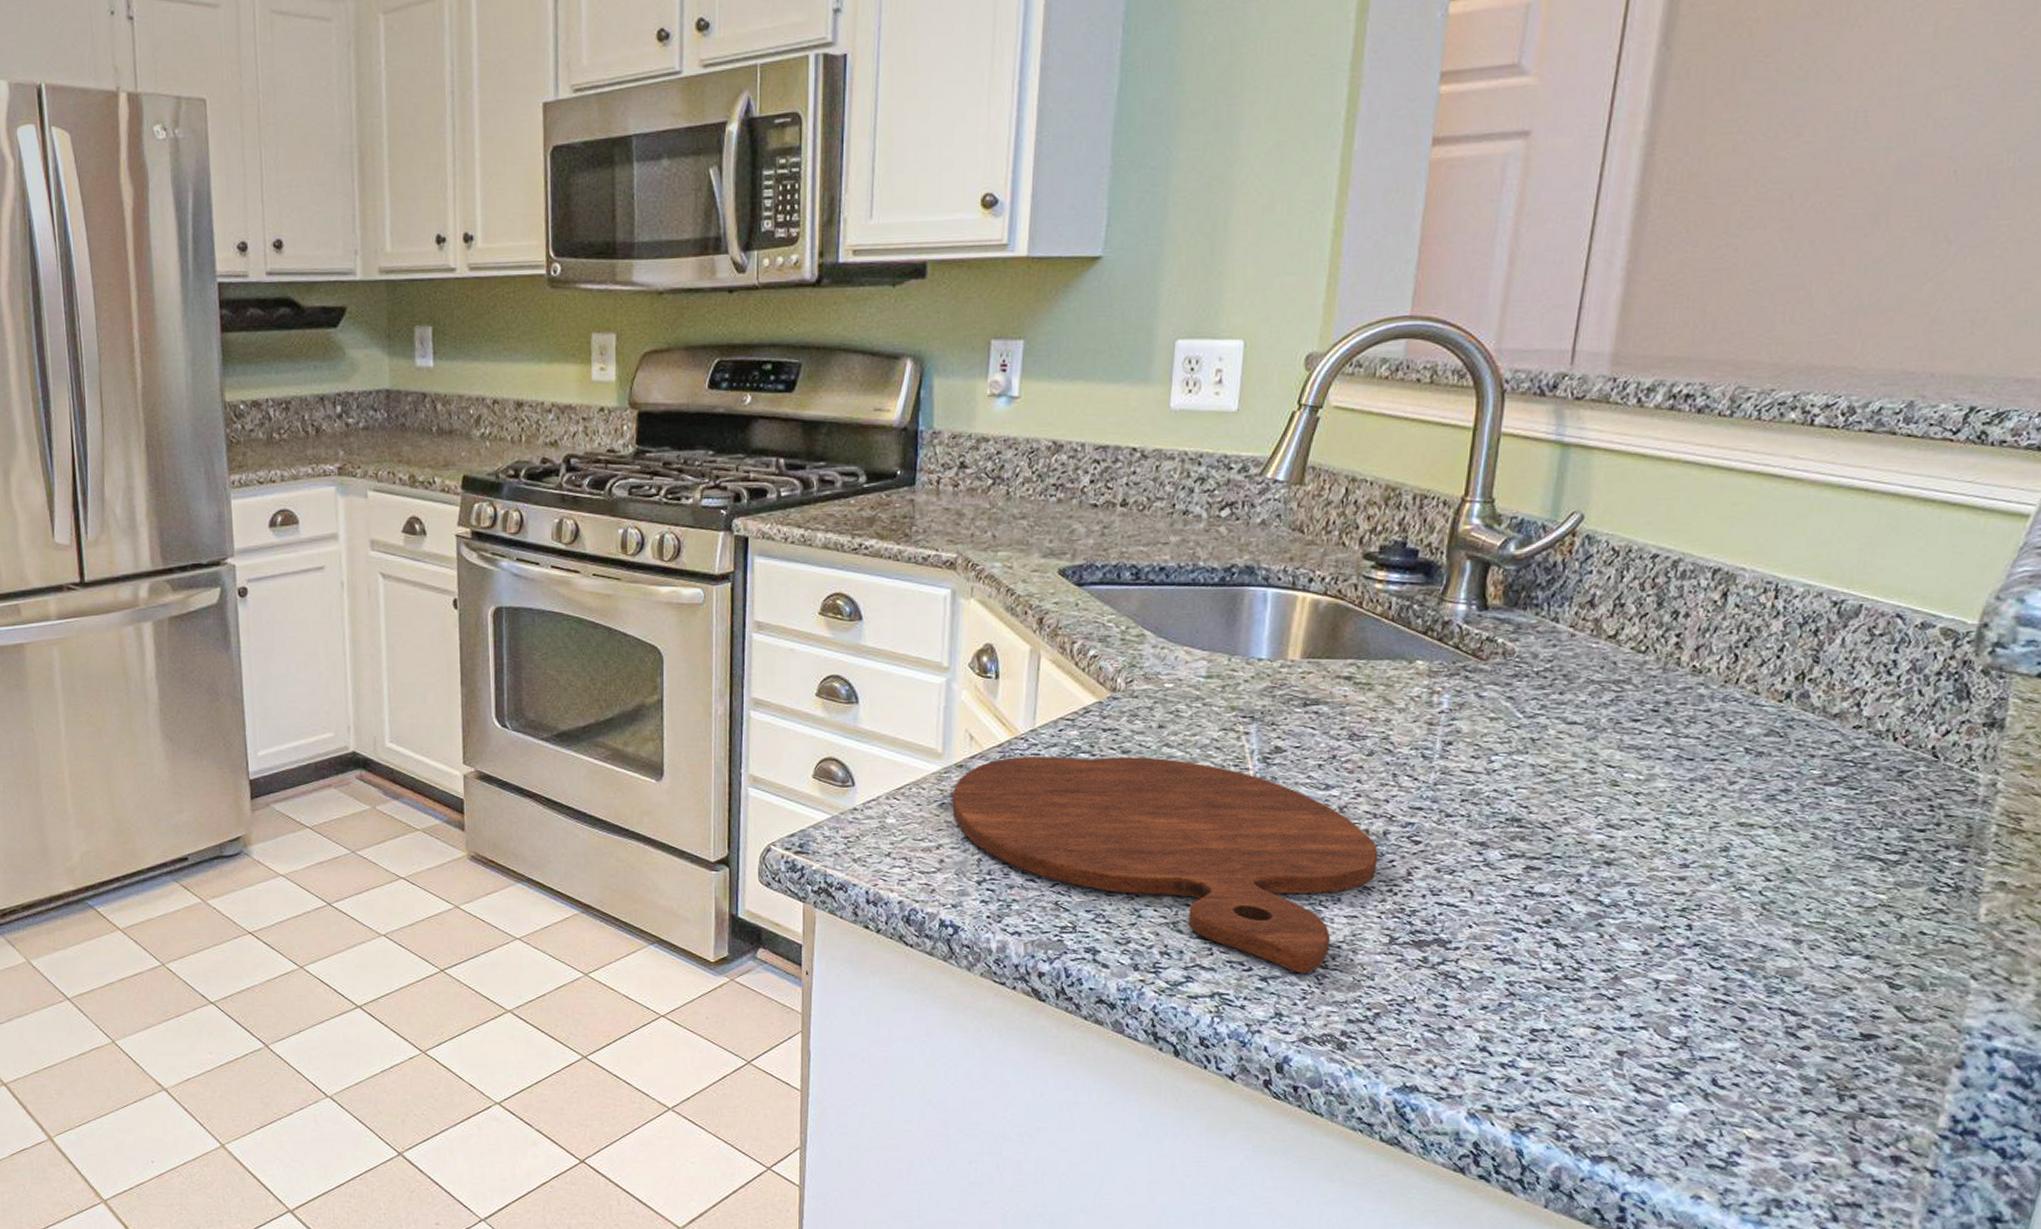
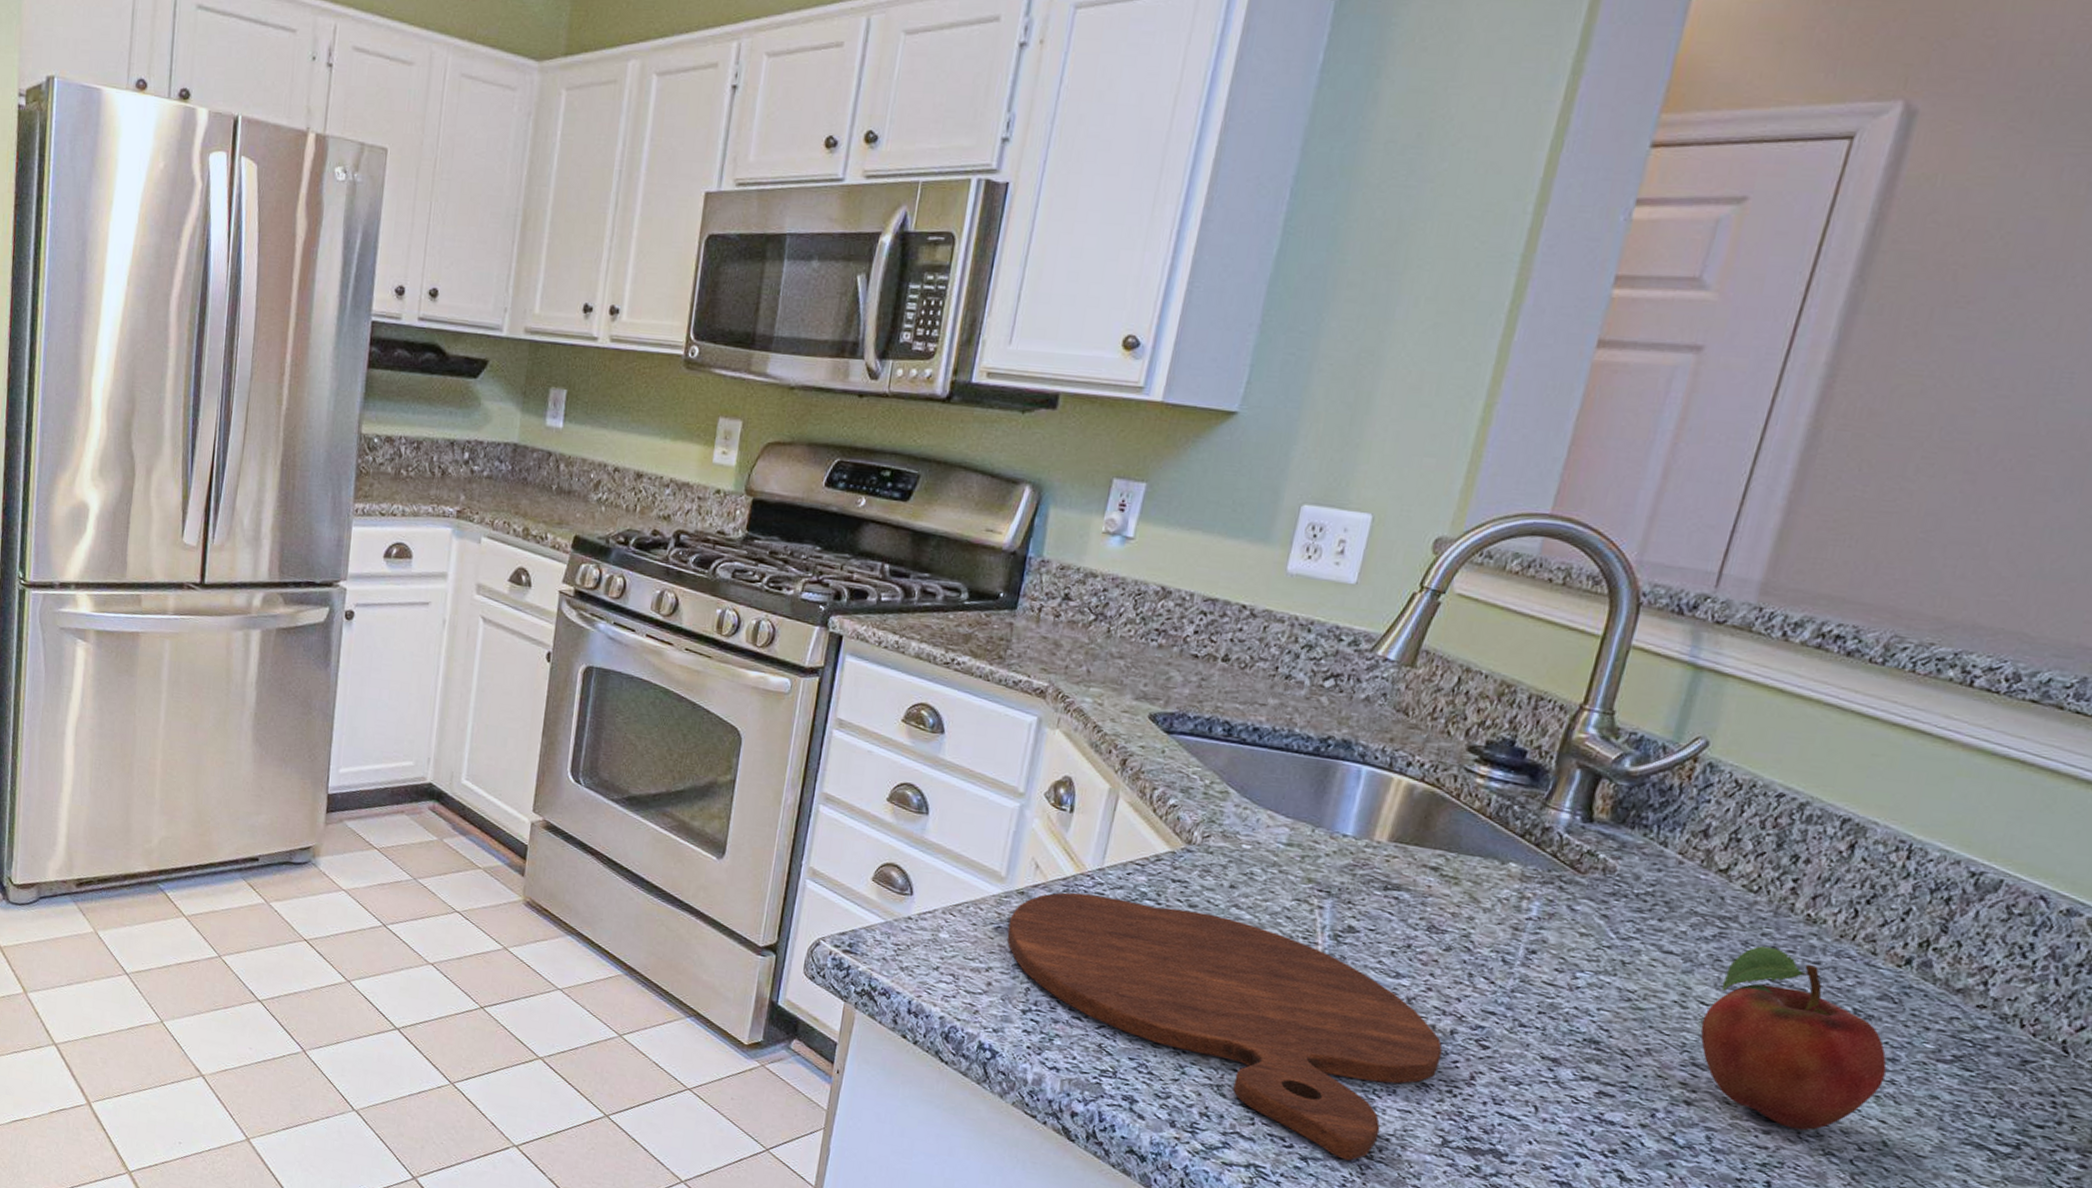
fruit: none [1610,703,1781,871] -> present [1700,946,1887,1131]

